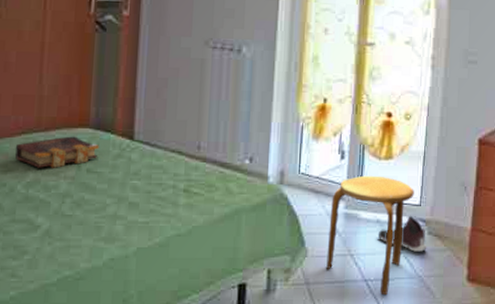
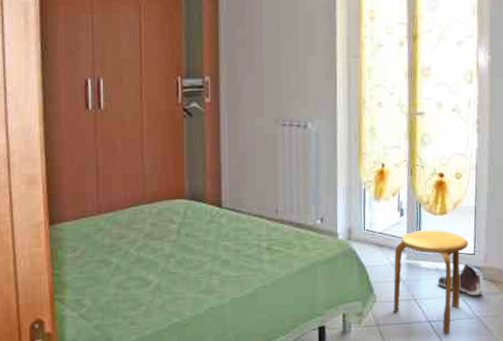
book: present [15,136,99,168] -> none [126,206,194,234]

